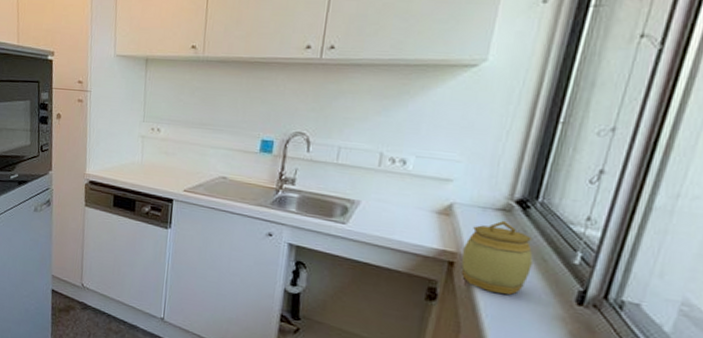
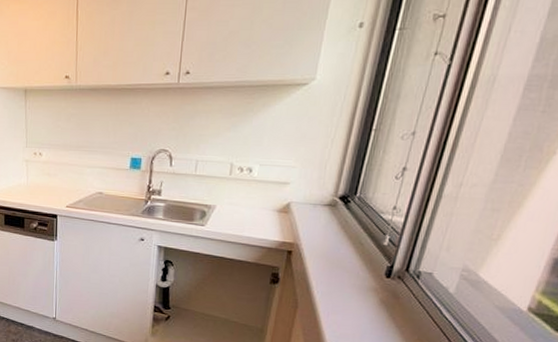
jar: present [461,220,533,295] -> none [297,214,353,274]

